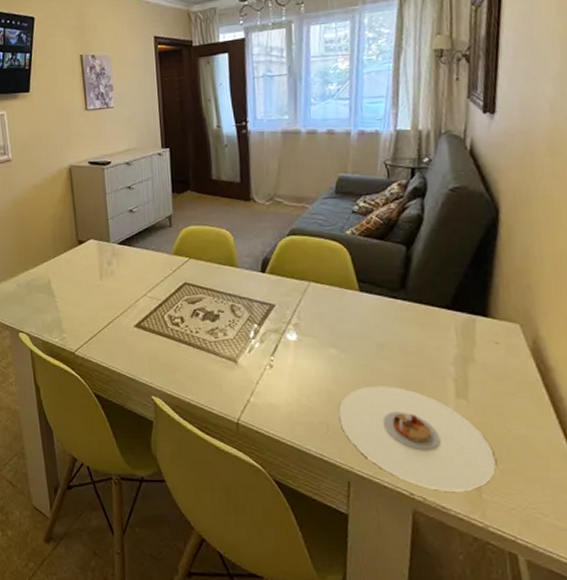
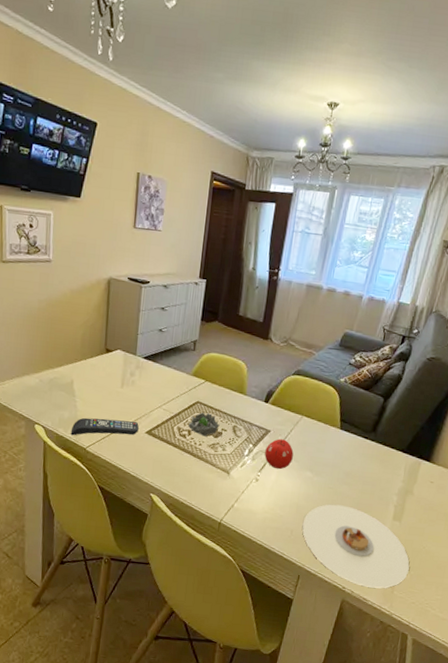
remote control: none [56,316,126,340] -> present [70,417,139,436]
flower: none [179,293,215,323] -> present [188,412,220,437]
fruit: none [273,313,309,350] -> present [264,439,294,470]

